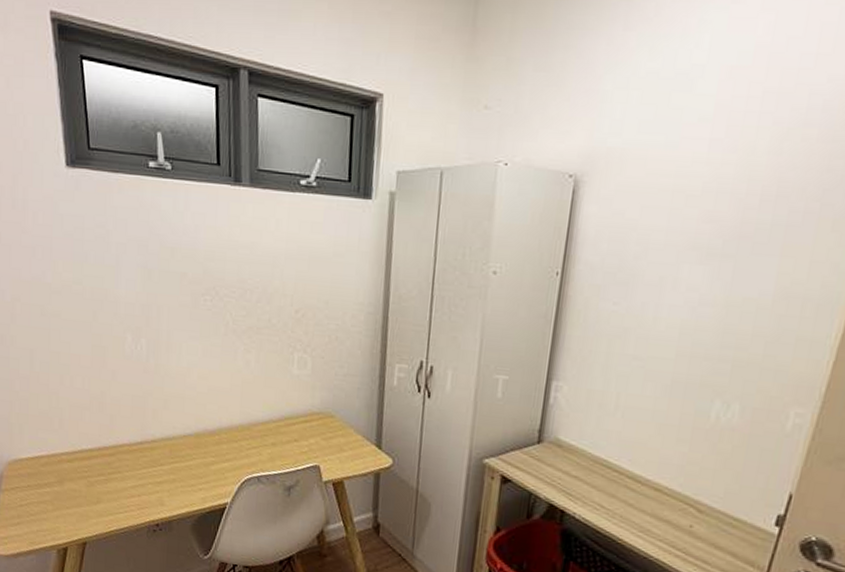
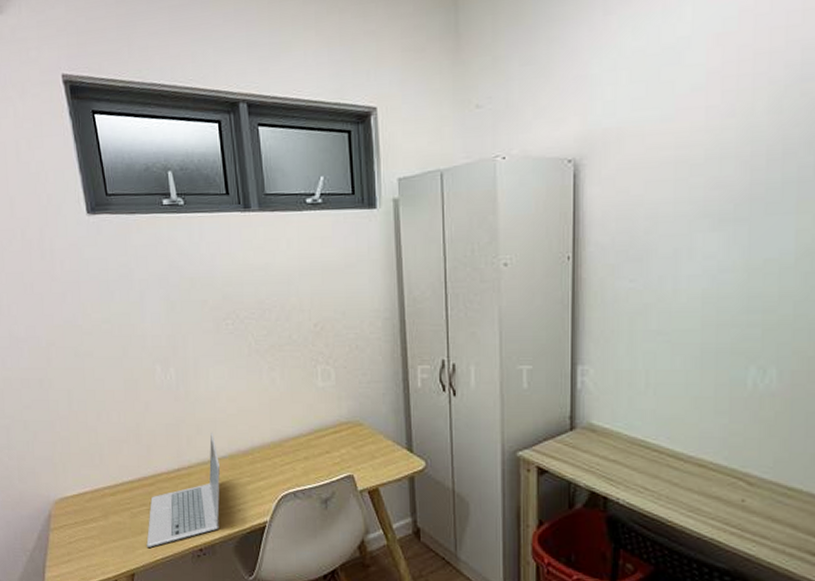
laptop: none [101,408,184,518] -> present [146,431,220,548]

